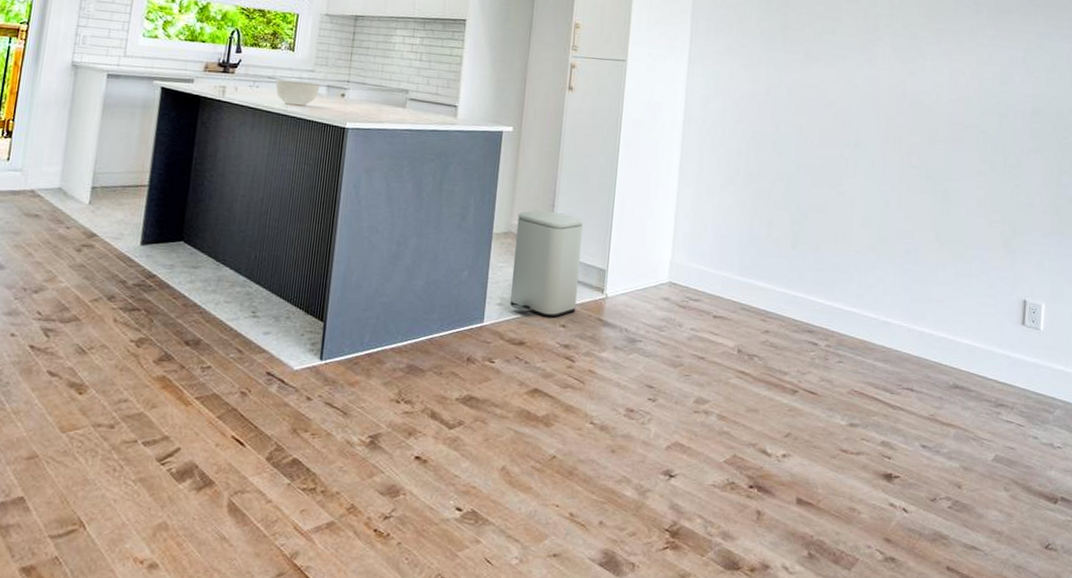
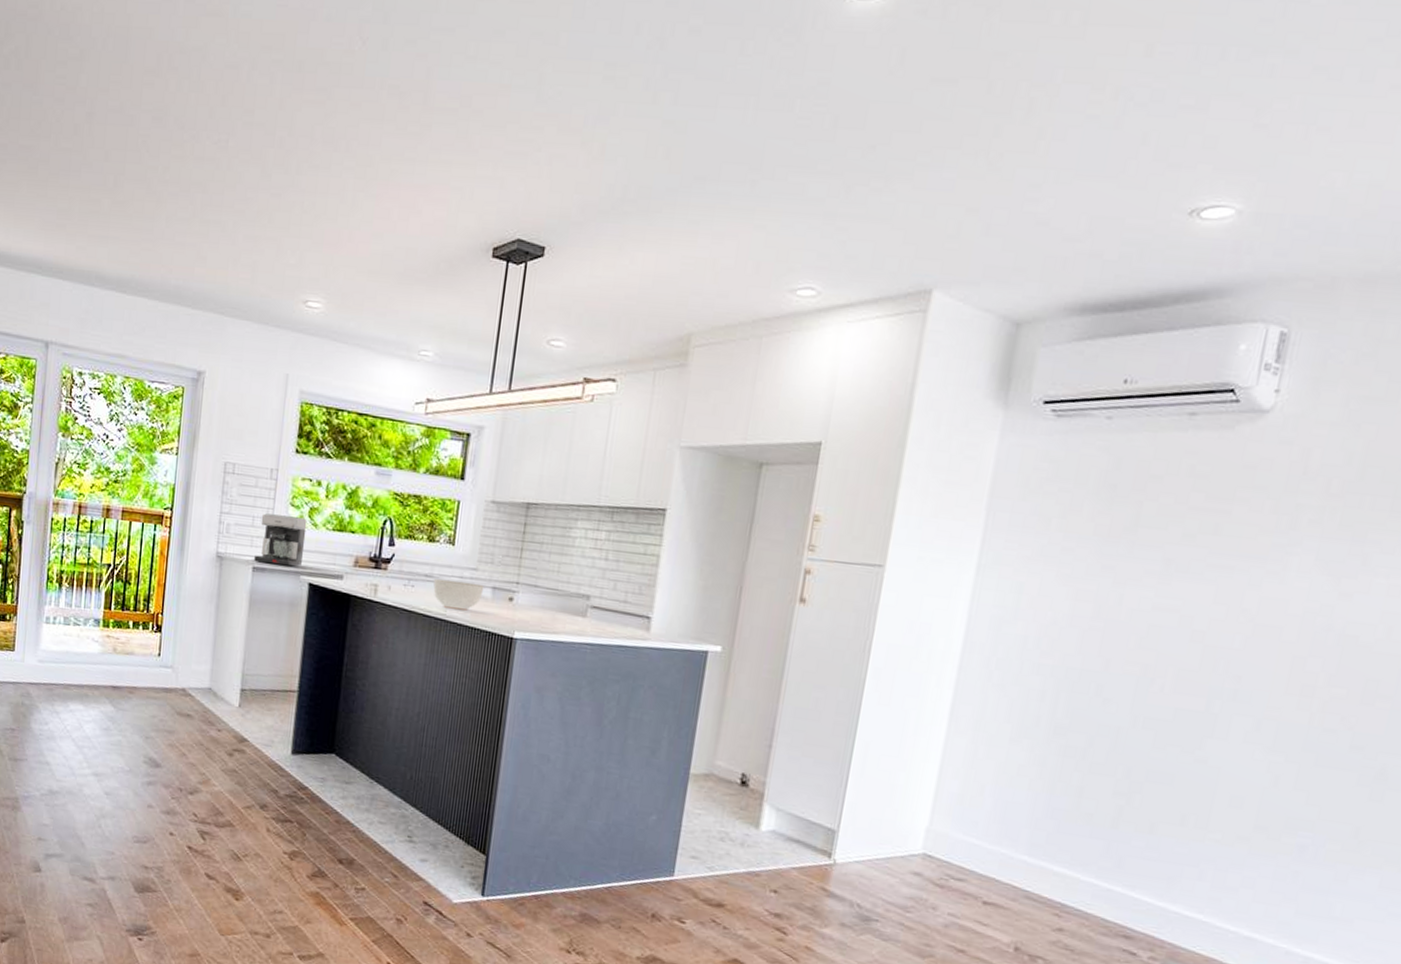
coffee maker: none [109,26,161,73] -> present [254,513,308,567]
pedal bin: present [510,209,584,318] -> none [708,750,810,881]

